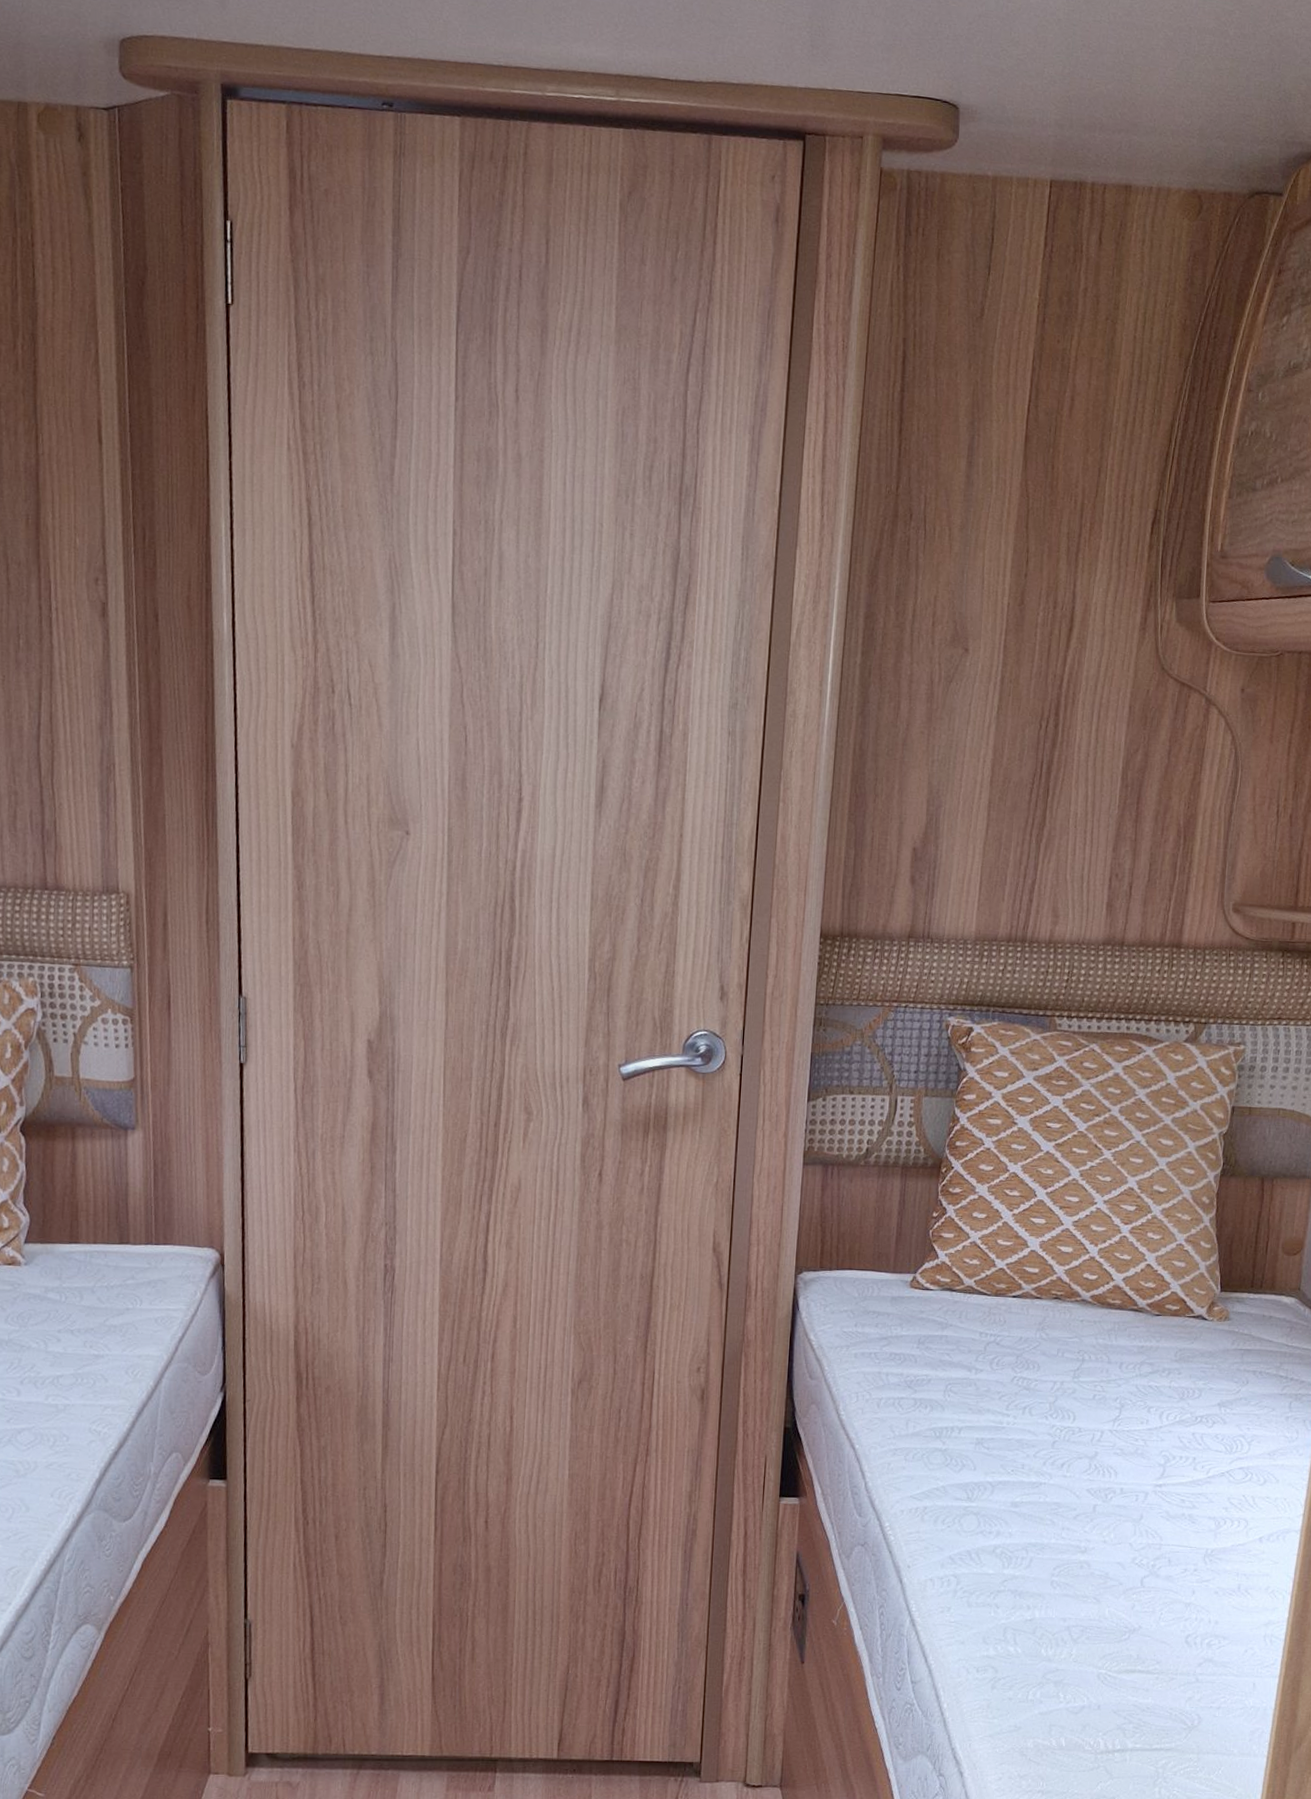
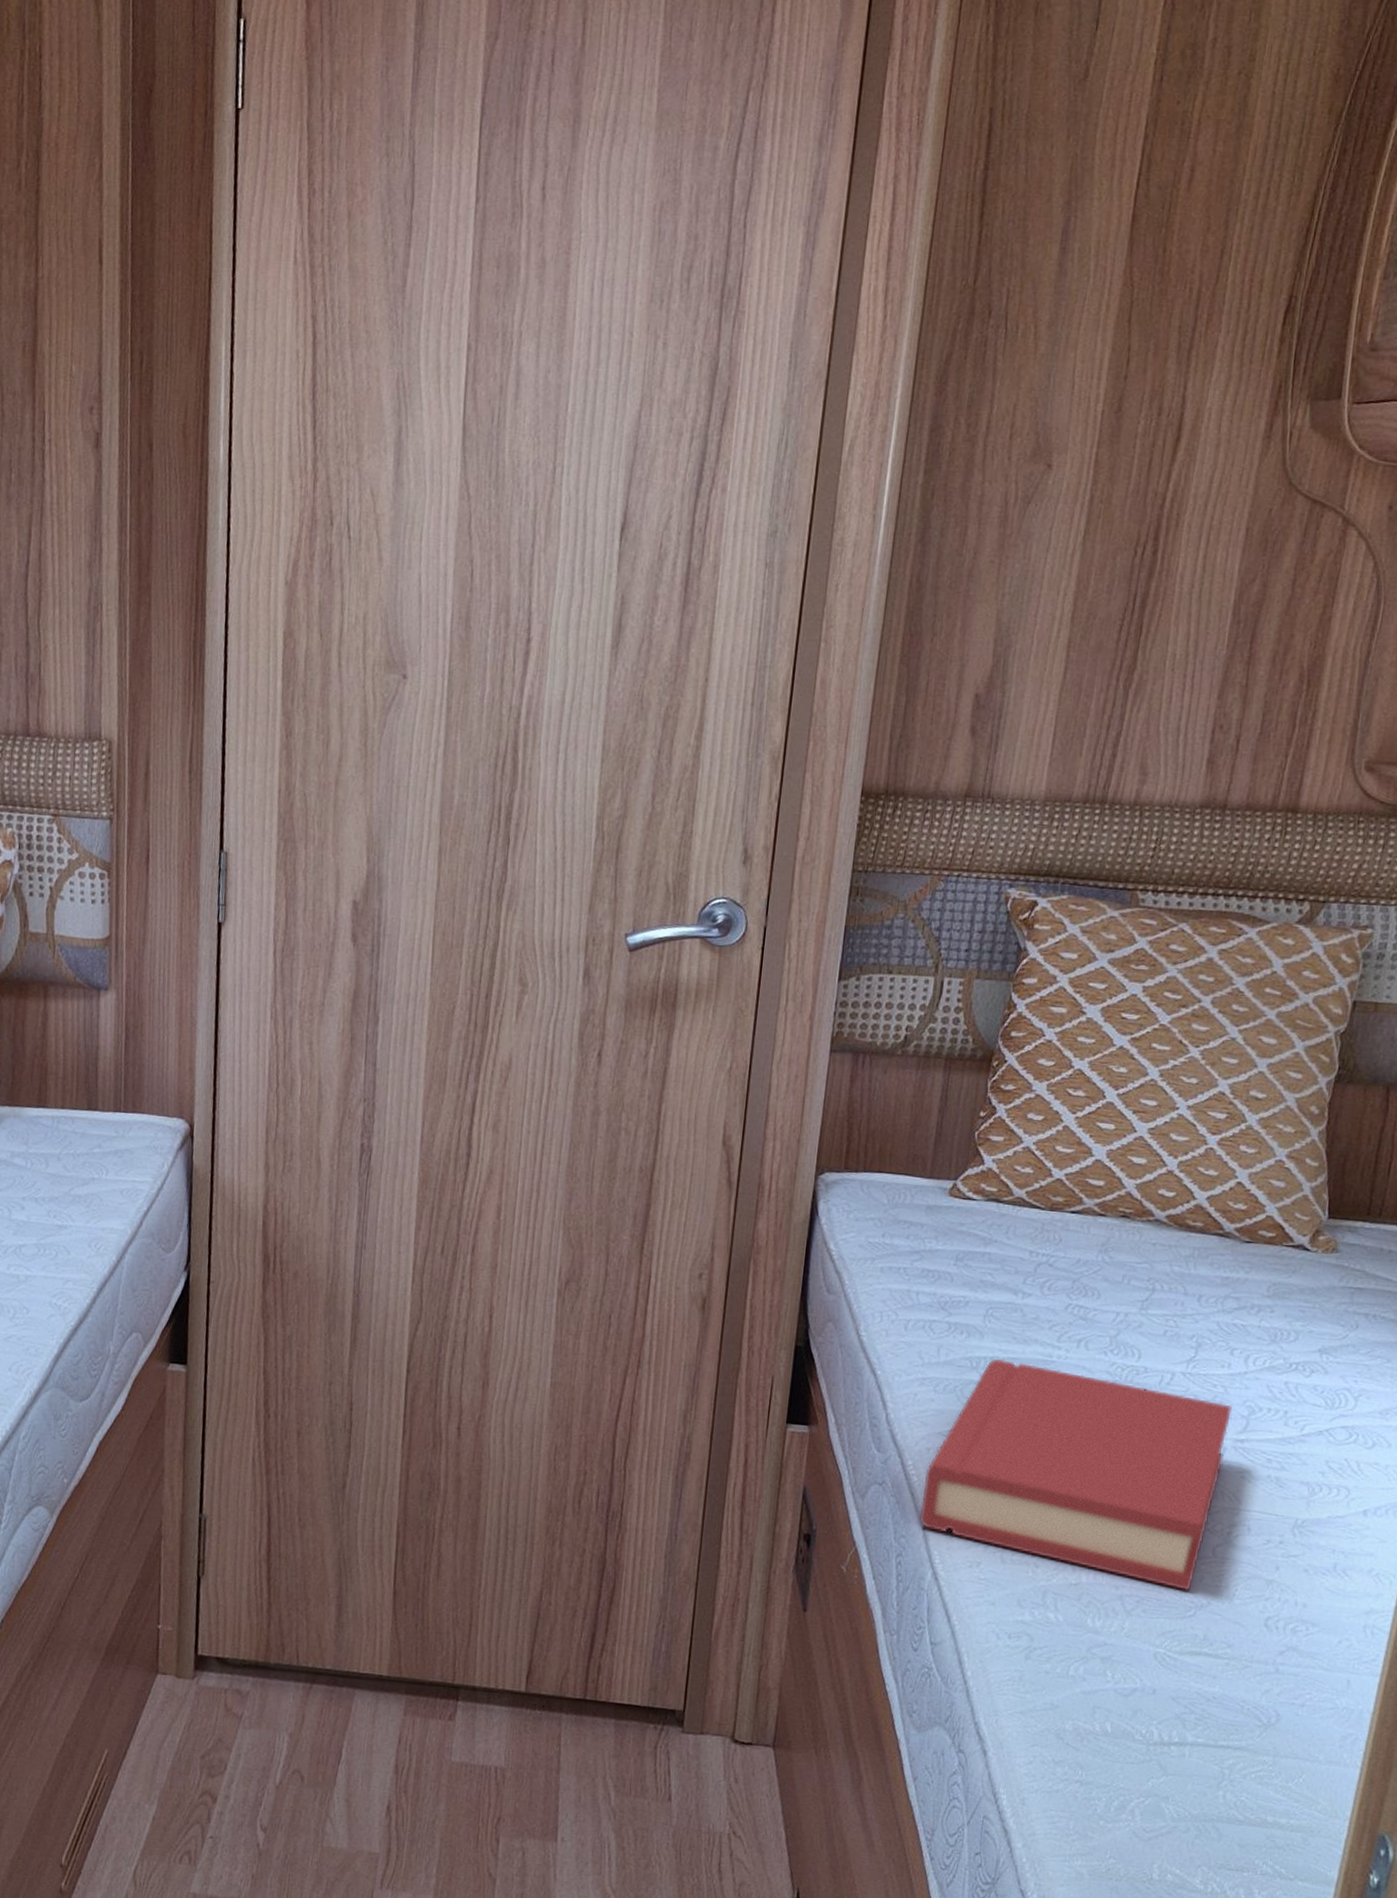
hardback book: none [897,1427,1151,1618] -> present [919,1358,1232,1591]

